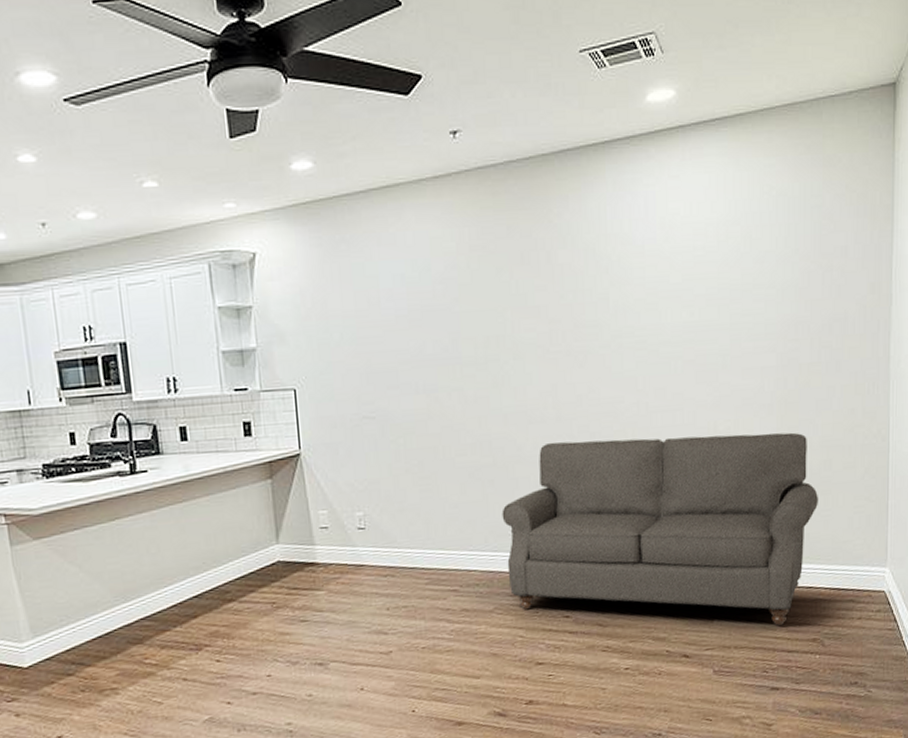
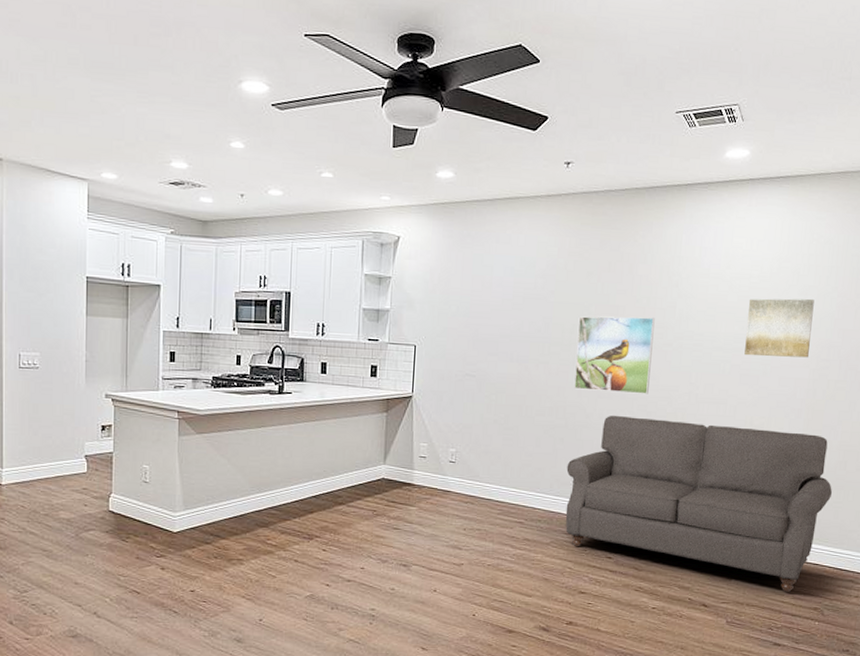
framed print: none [492,315,589,417] -> present [574,316,655,394]
wall art: none [695,266,773,348] -> present [744,298,814,358]

